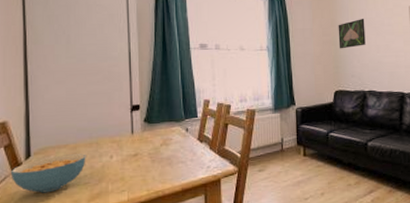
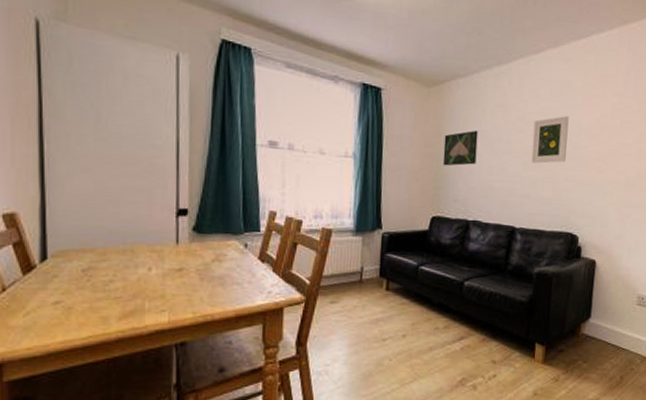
cereal bowl: present [10,154,86,193] -> none [21,261,118,305]

